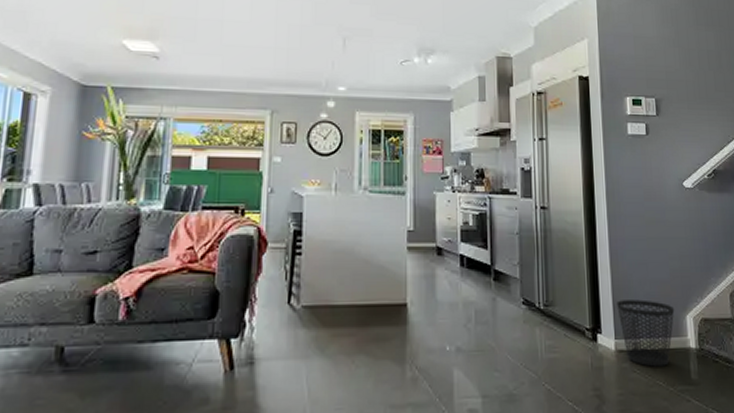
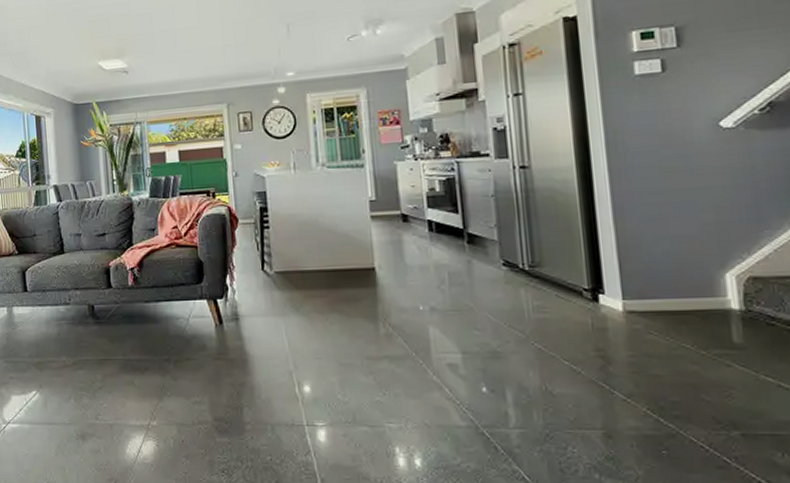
wastebasket: present [617,299,675,367] -> none [624,257,708,329]

